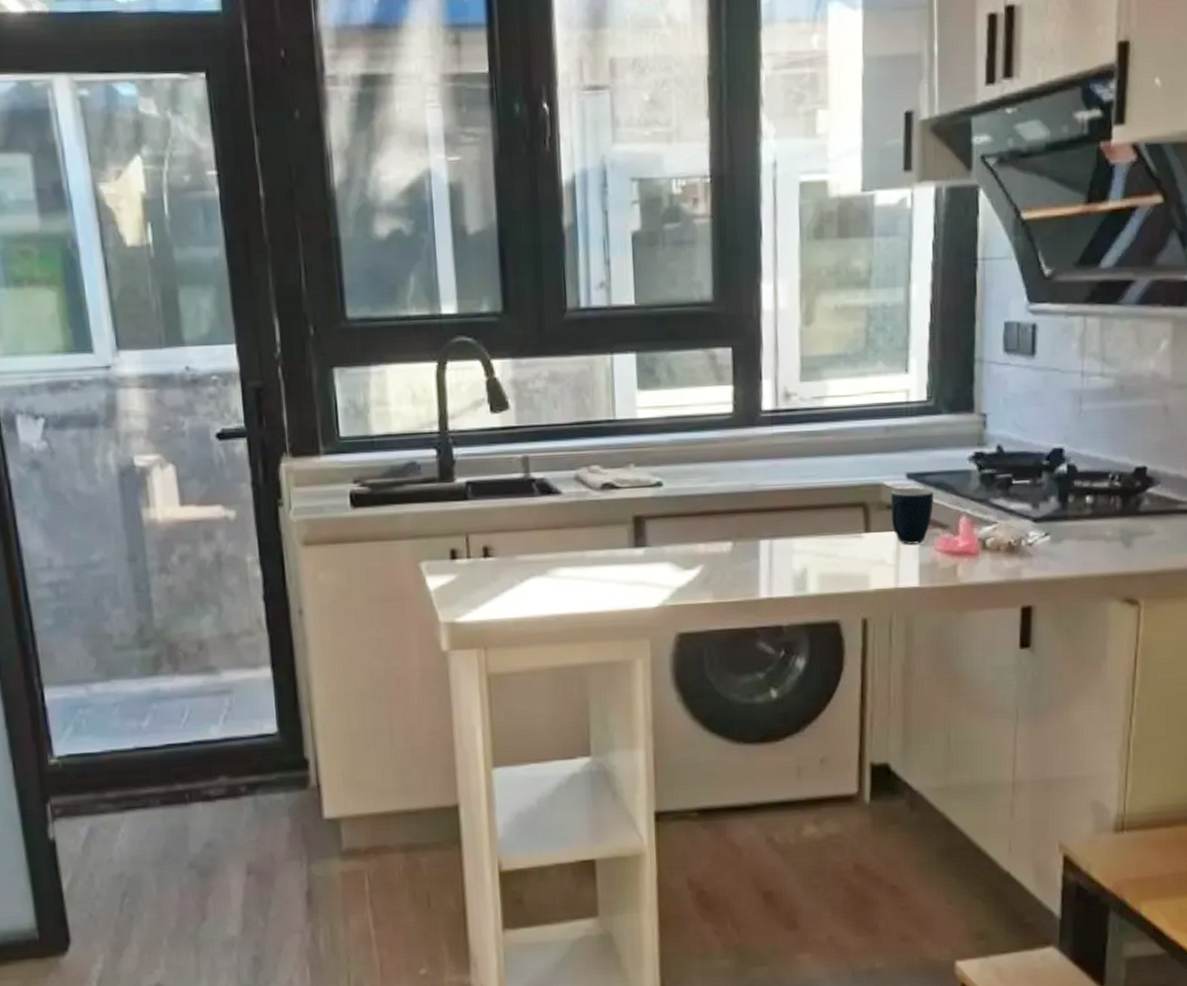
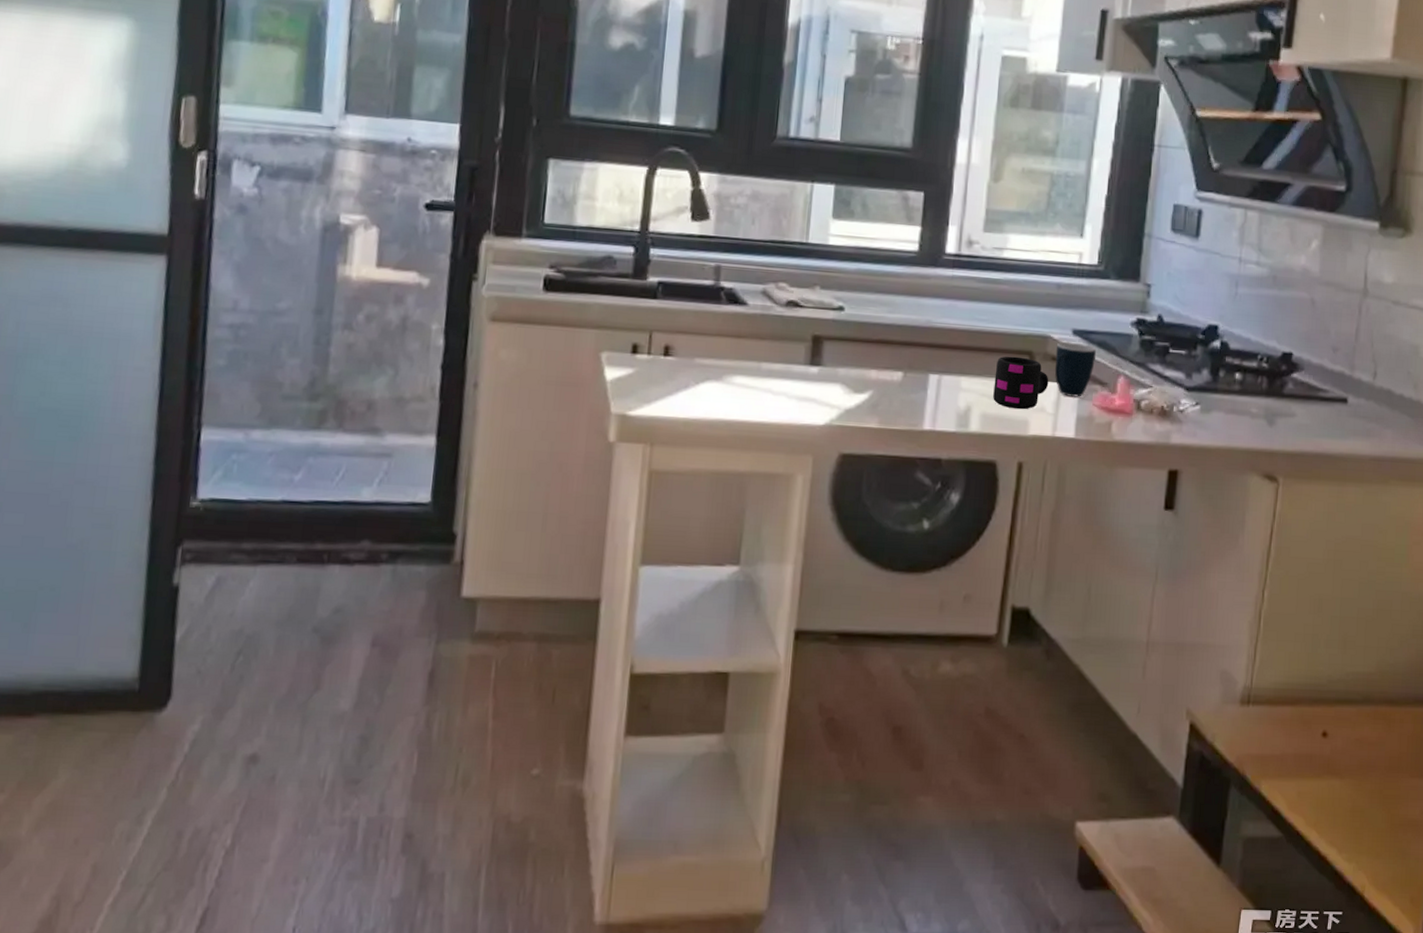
mug: none [828,509,886,565] -> present [993,356,1049,410]

